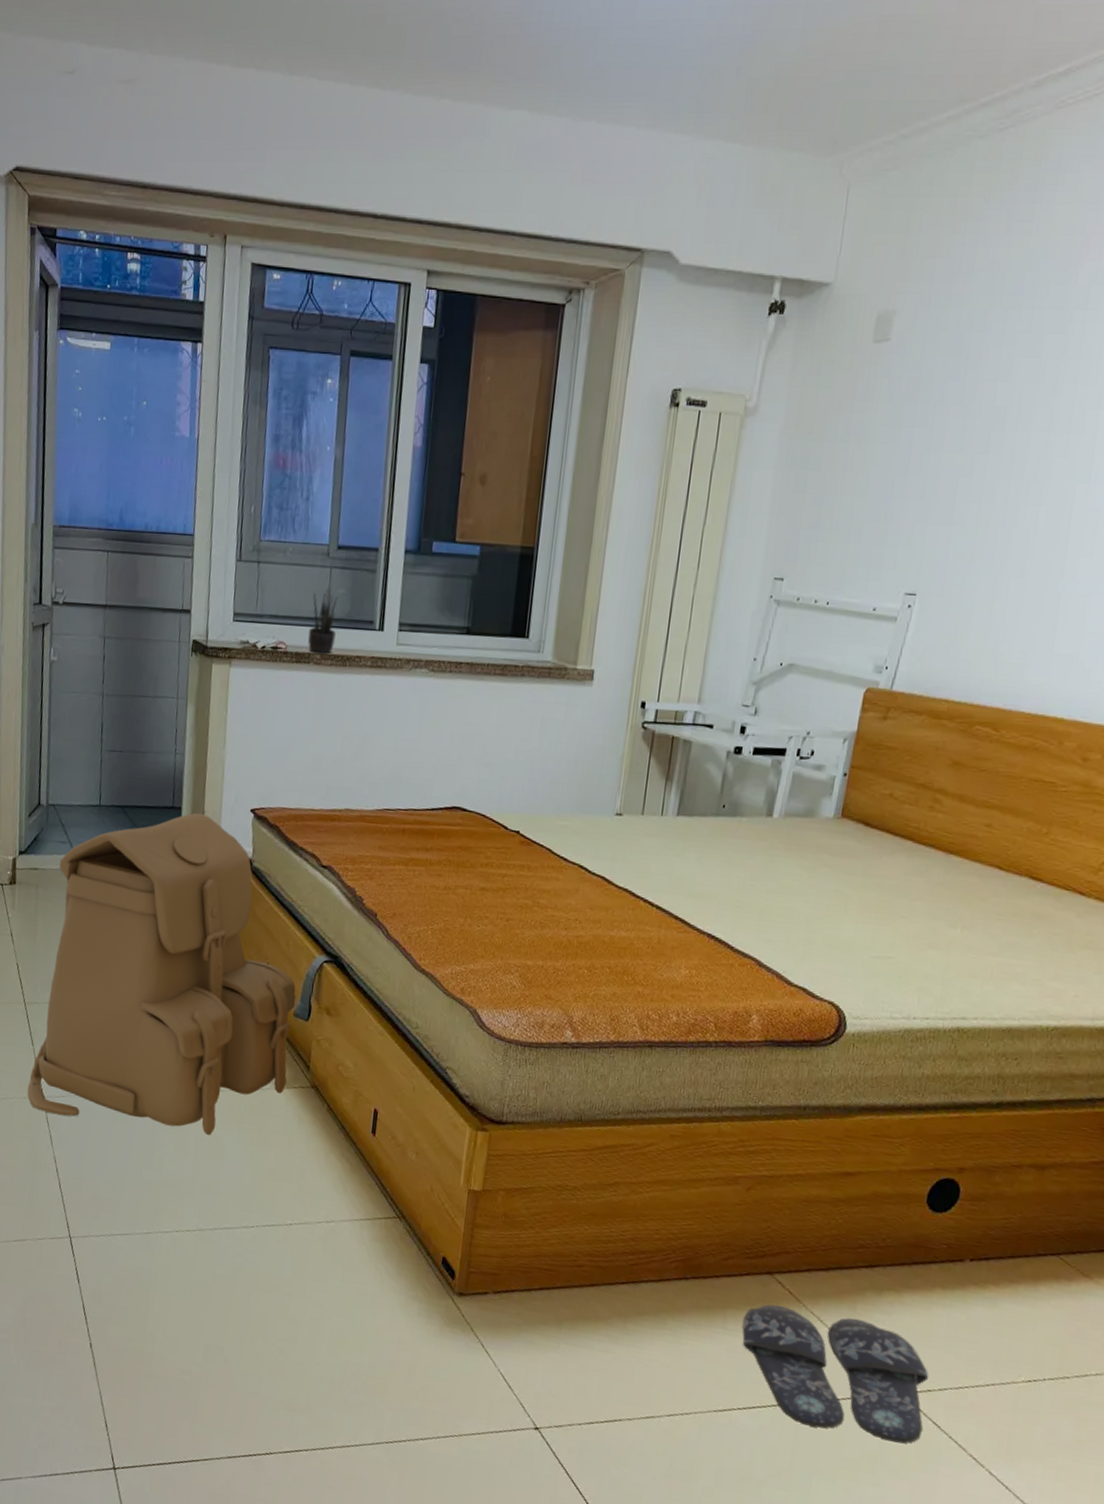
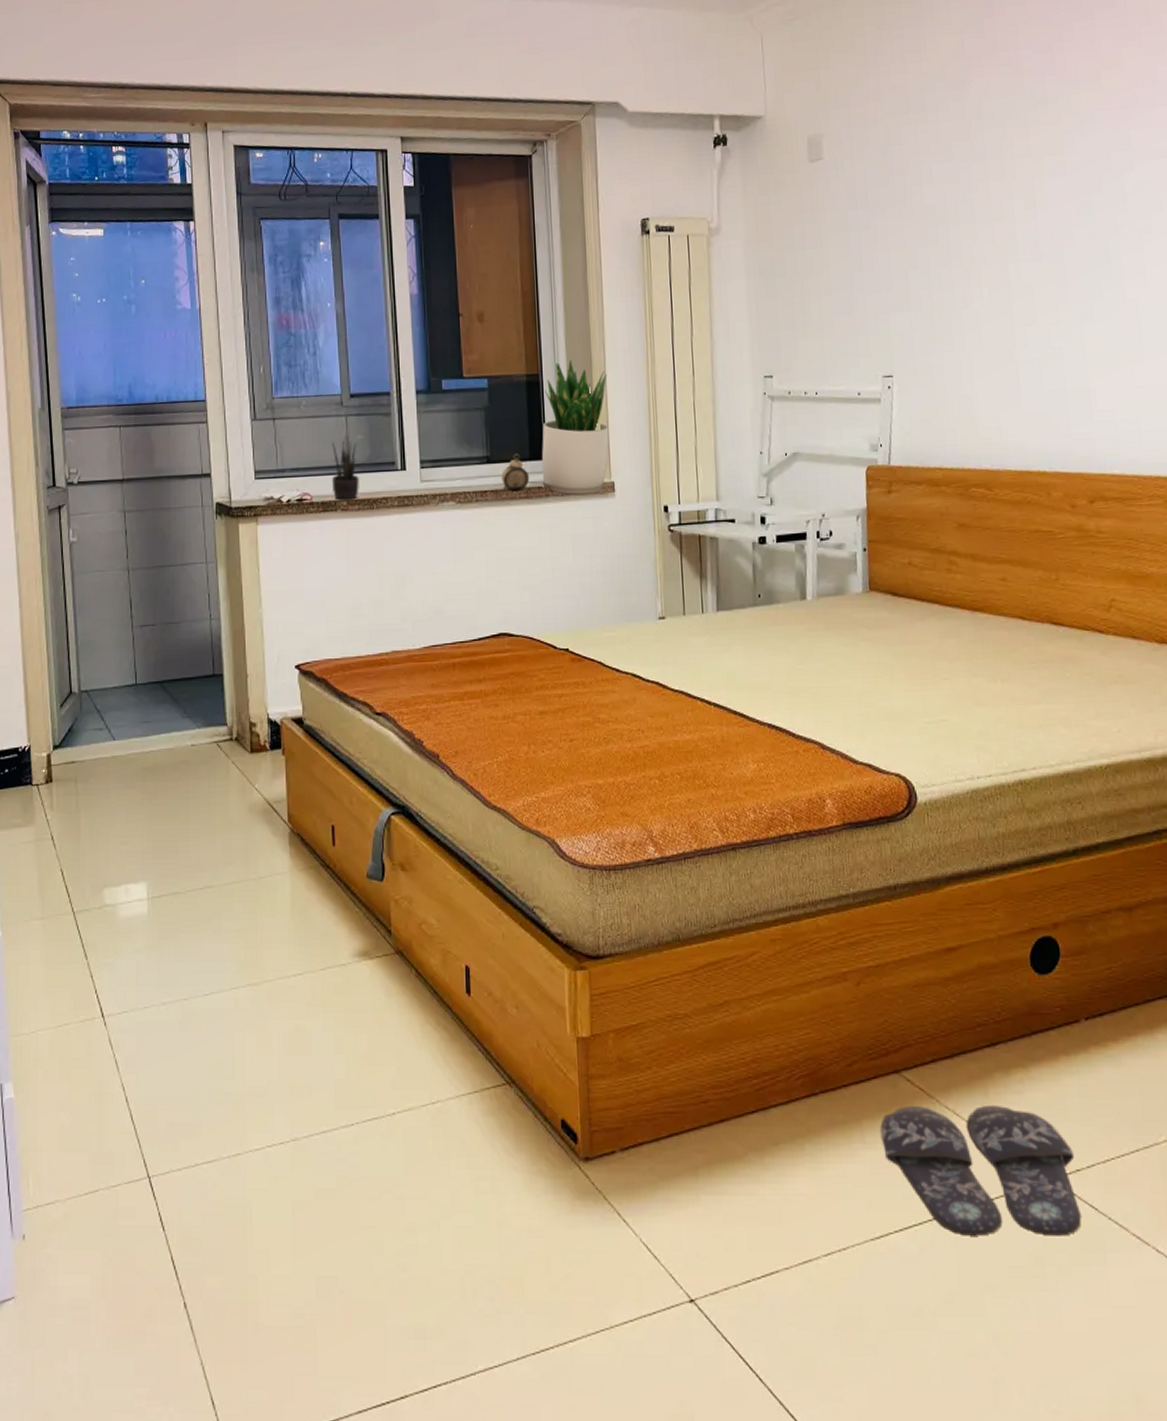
backpack: present [27,812,296,1136] -> none [84,677,368,1035]
alarm clock: none [478,627,508,668] -> present [501,453,530,492]
planter: none [520,536,606,680] -> present [542,360,609,495]

